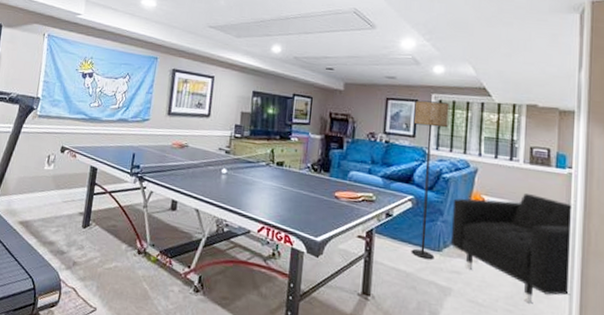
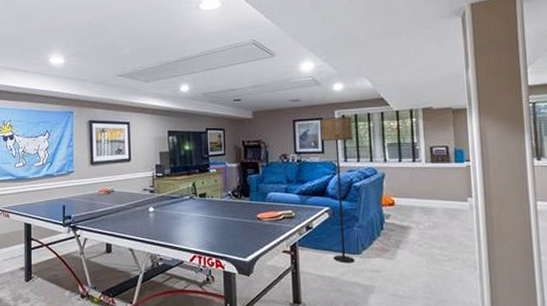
armchair: present [450,193,573,304] -> none [365,190,481,289]

